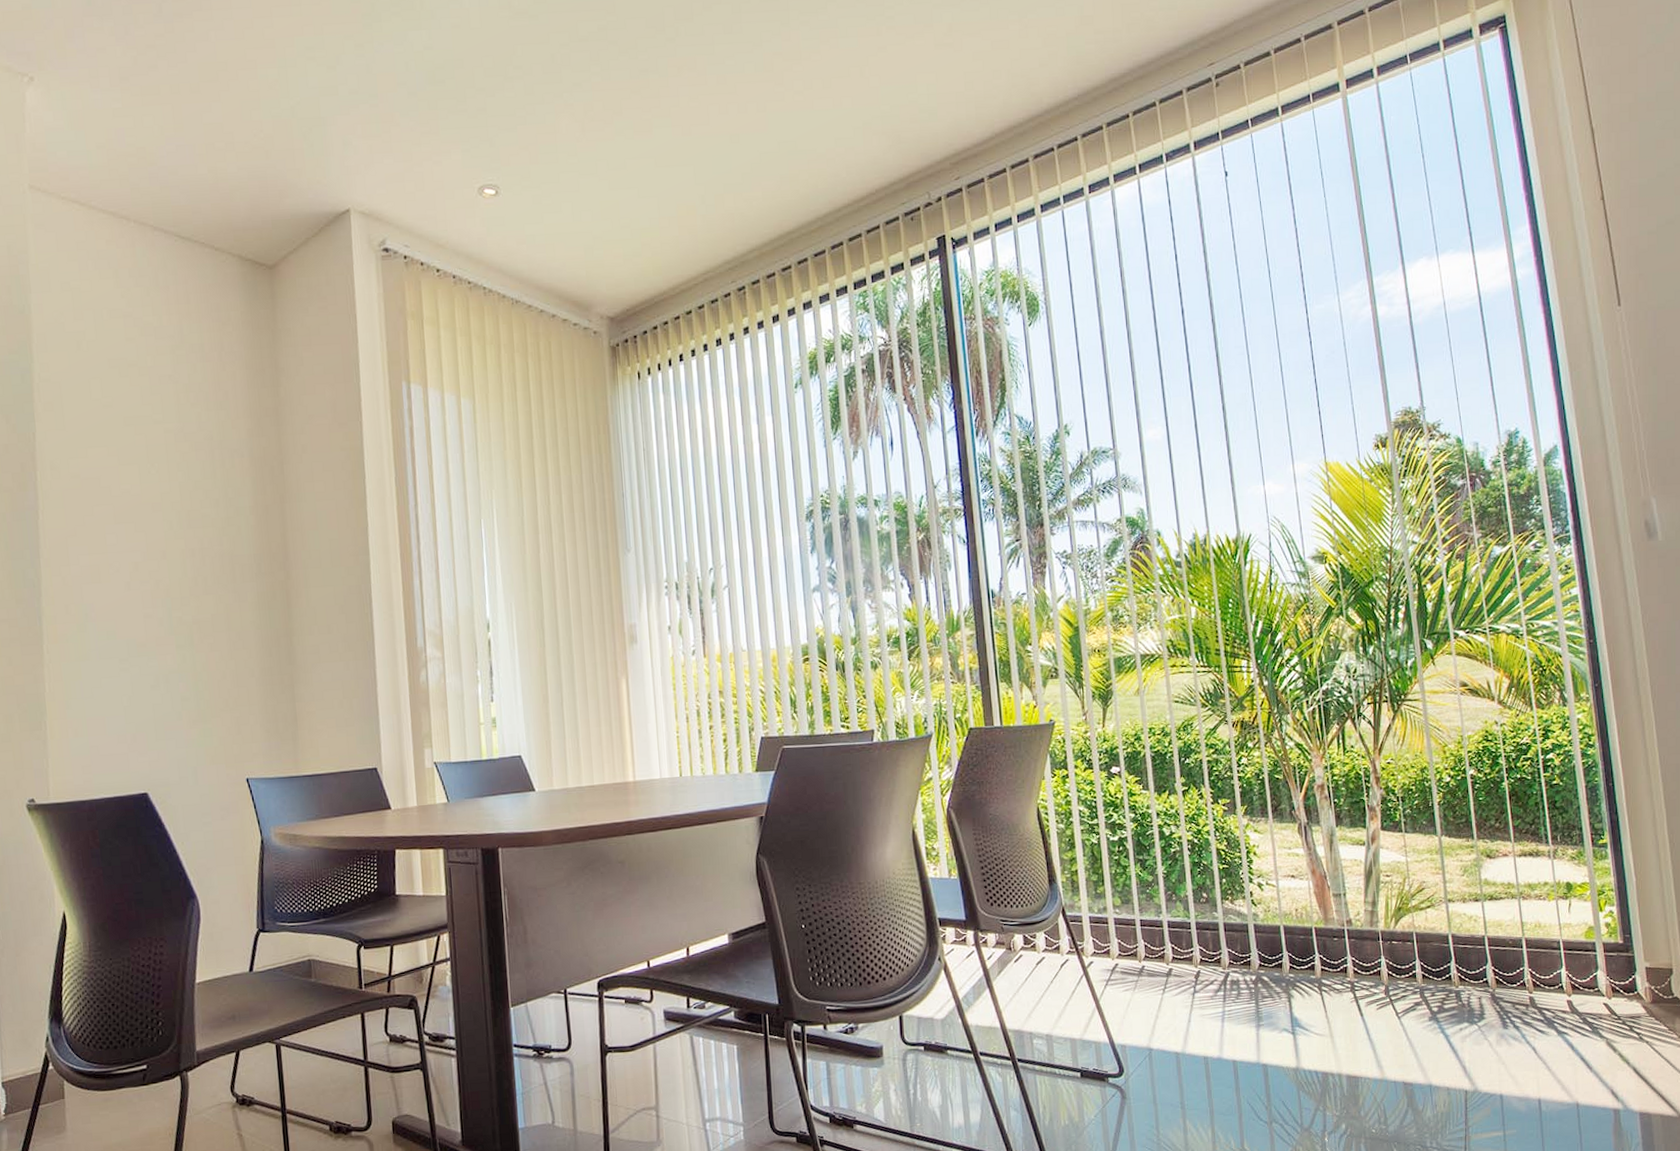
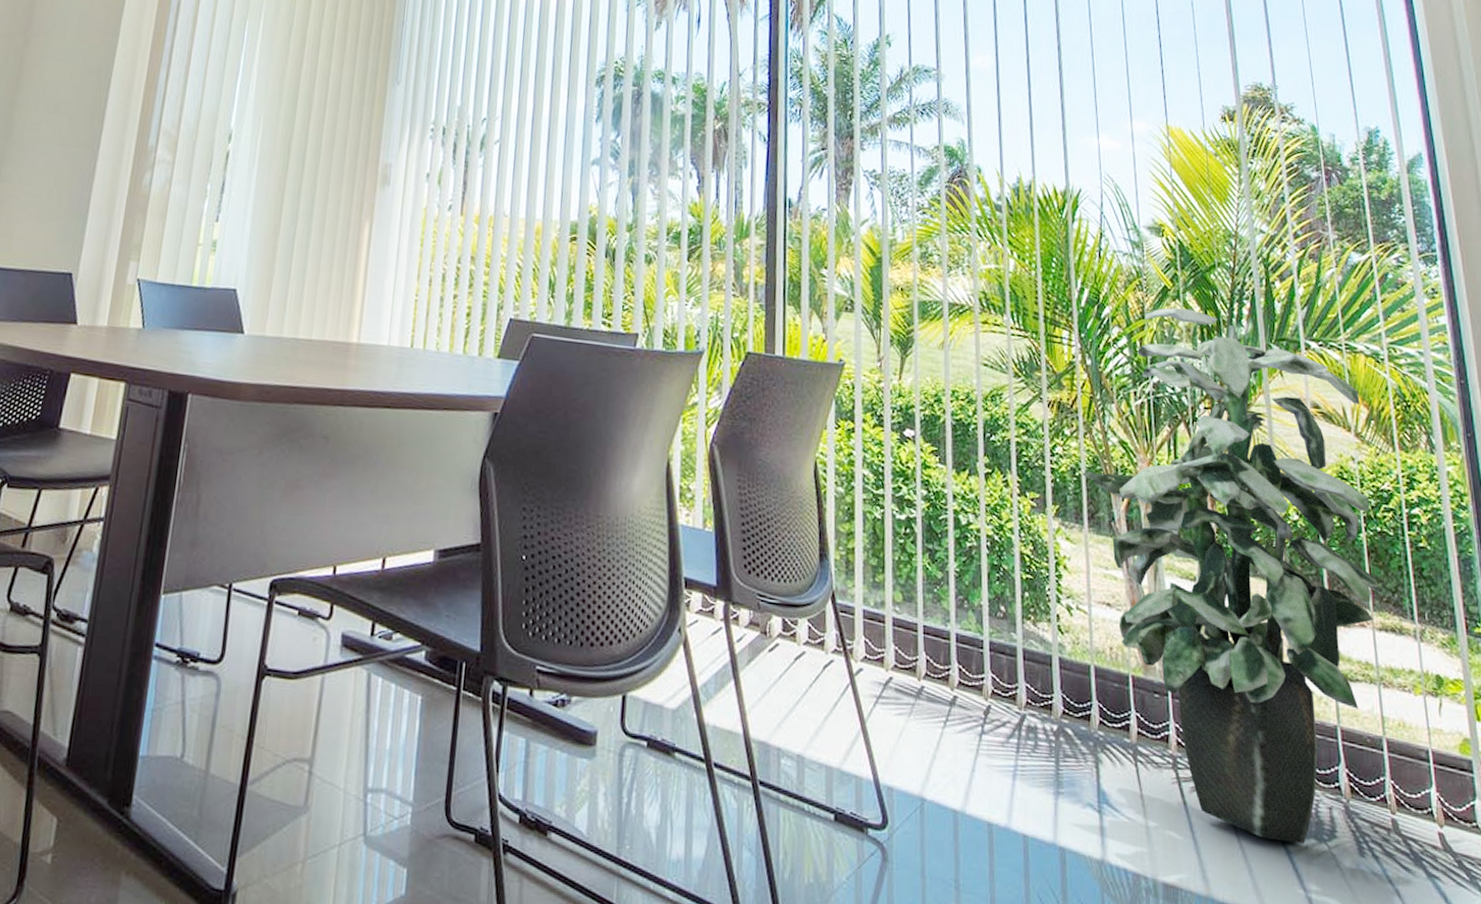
indoor plant: none [1265,622,1523,1030] -> present [1082,307,1384,844]

